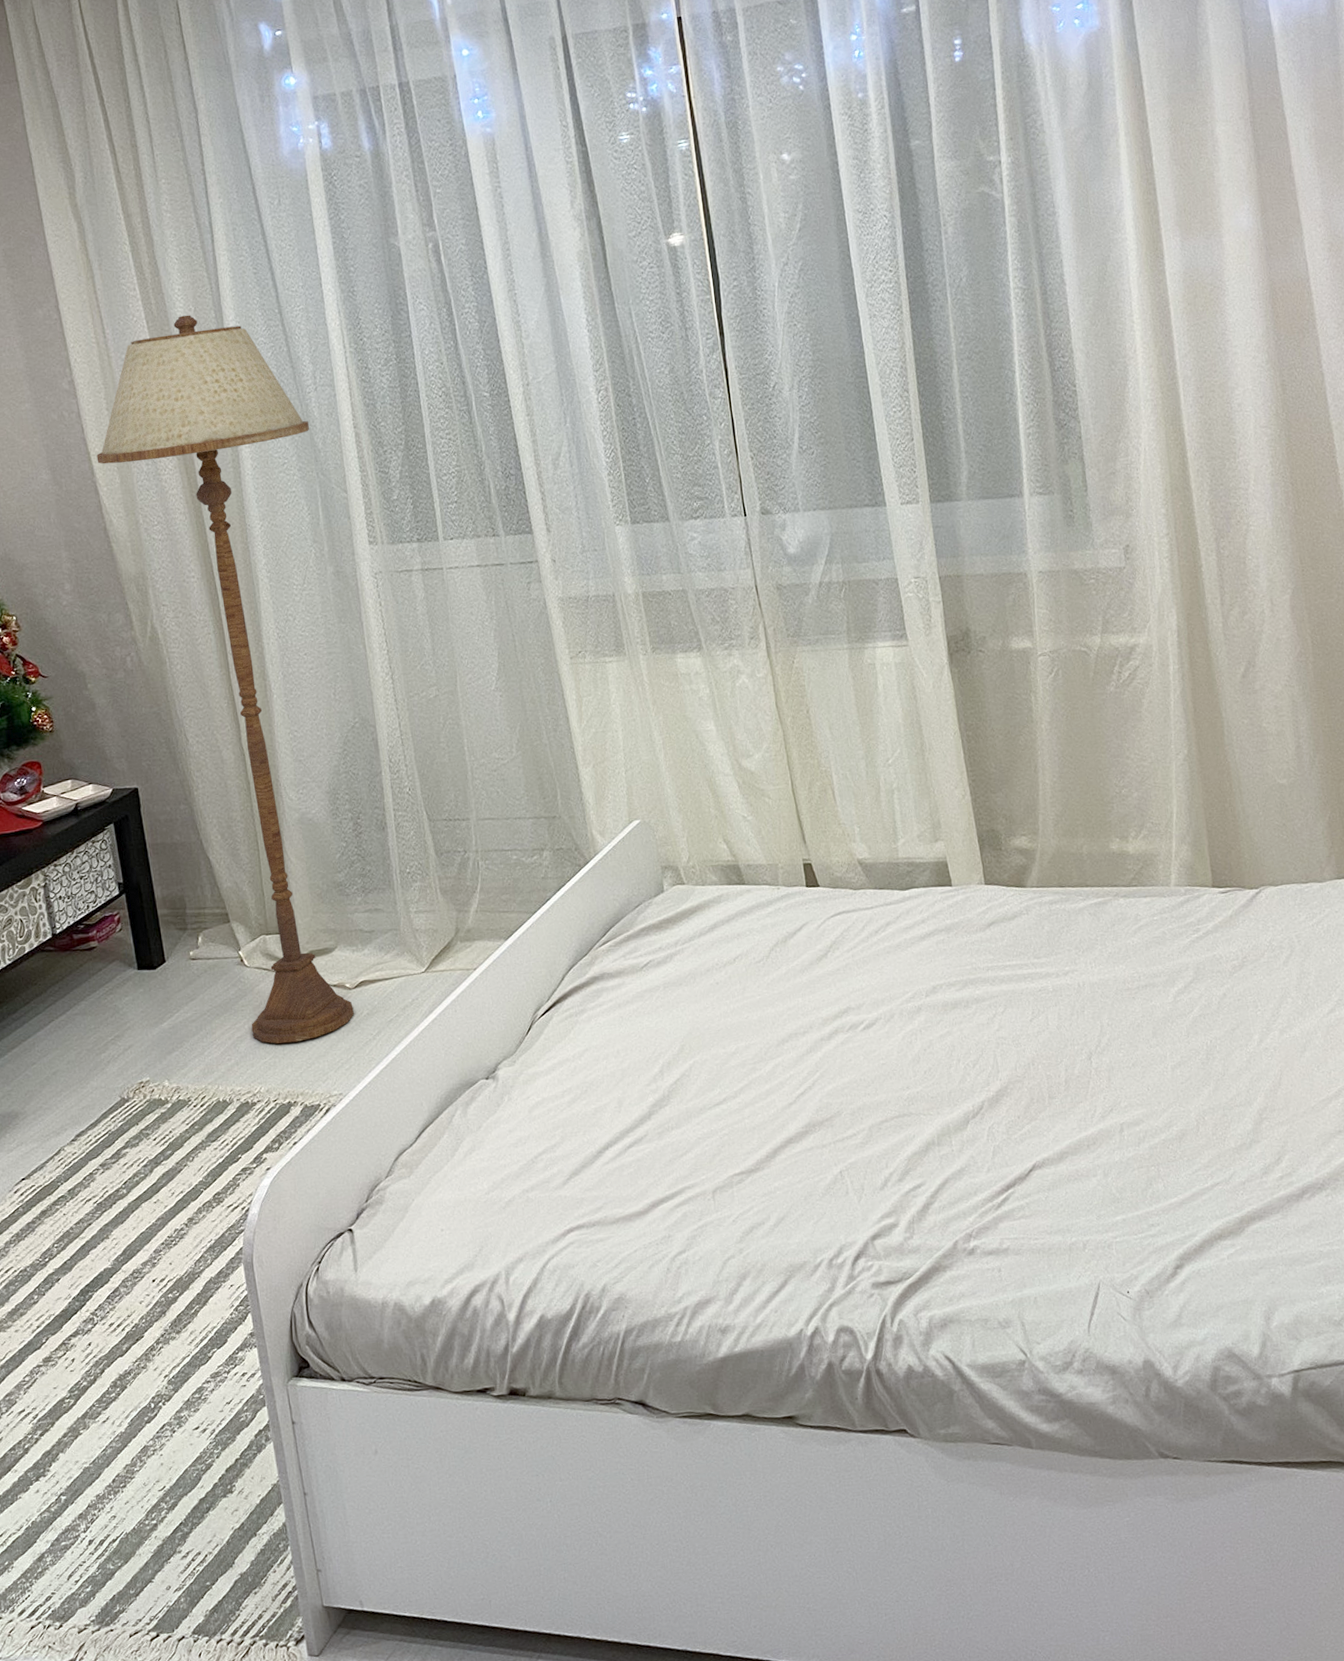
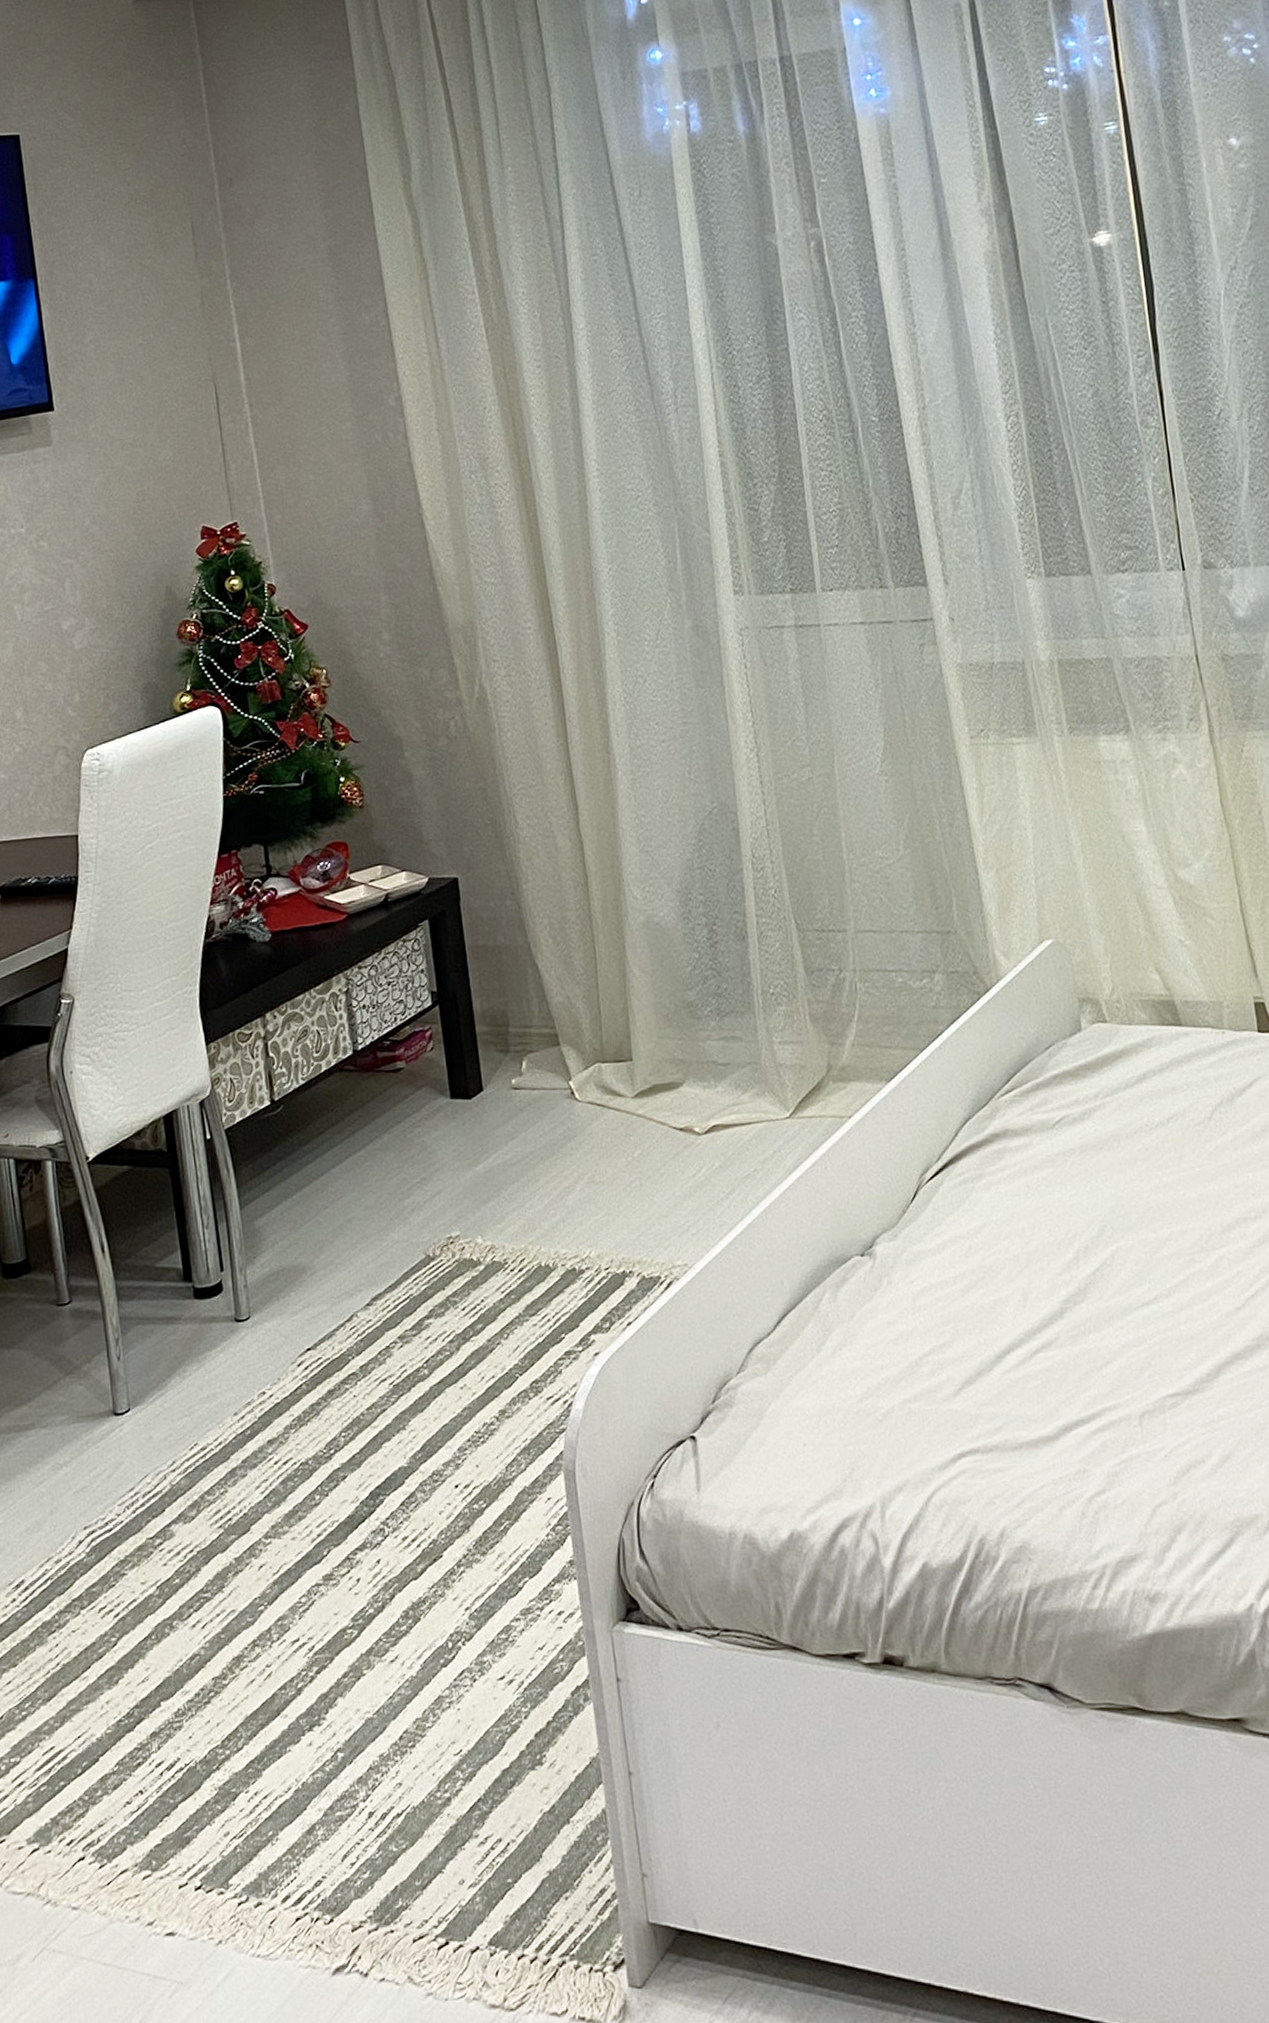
floor lamp: present [96,315,354,1044] -> none [424,322,704,1198]

